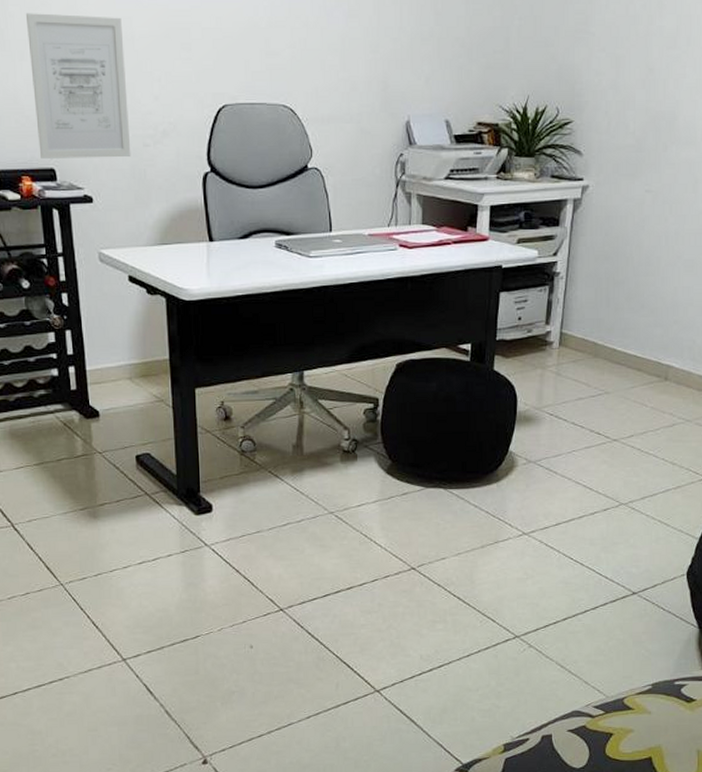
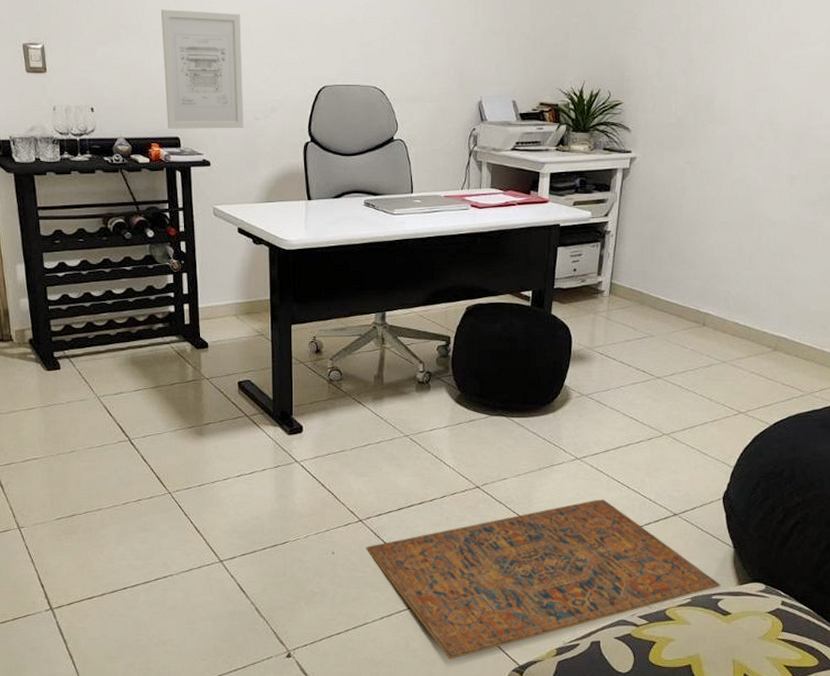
rug: none [289,578,685,761] -> present [366,499,721,660]

